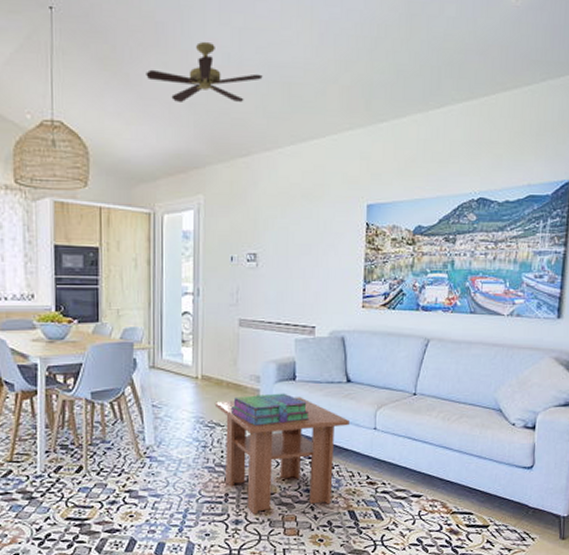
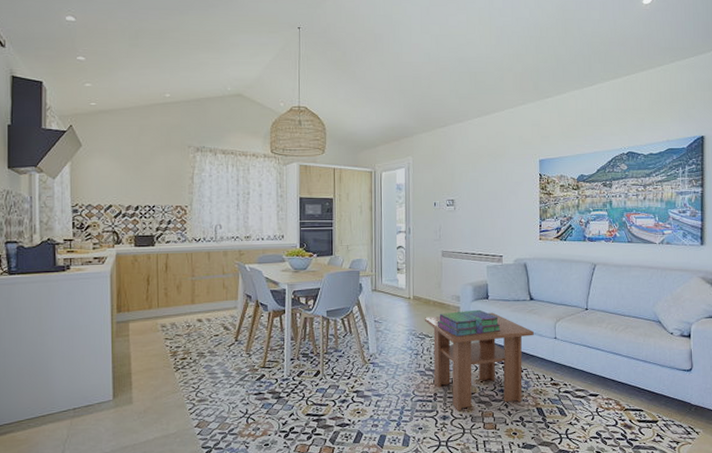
ceiling fan: present [146,41,263,104] -> none [368,45,455,91]

